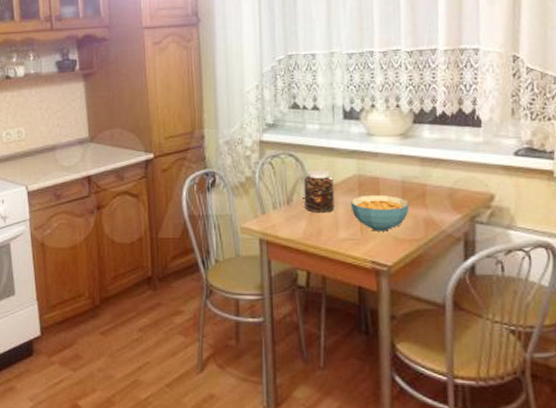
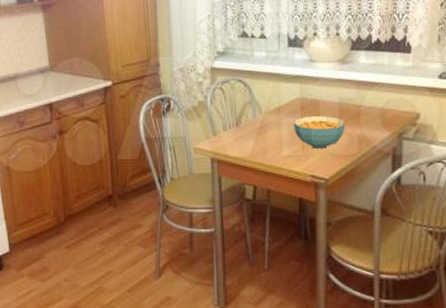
jar: present [303,170,335,213] -> none [251,94,279,133]

